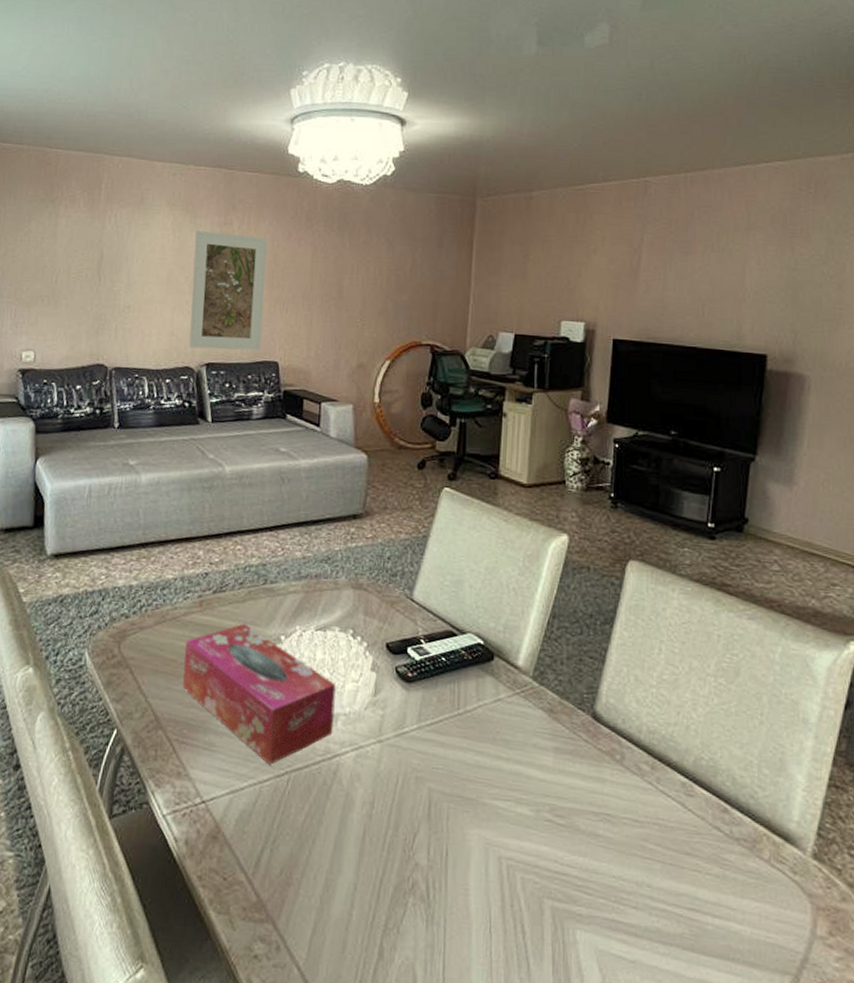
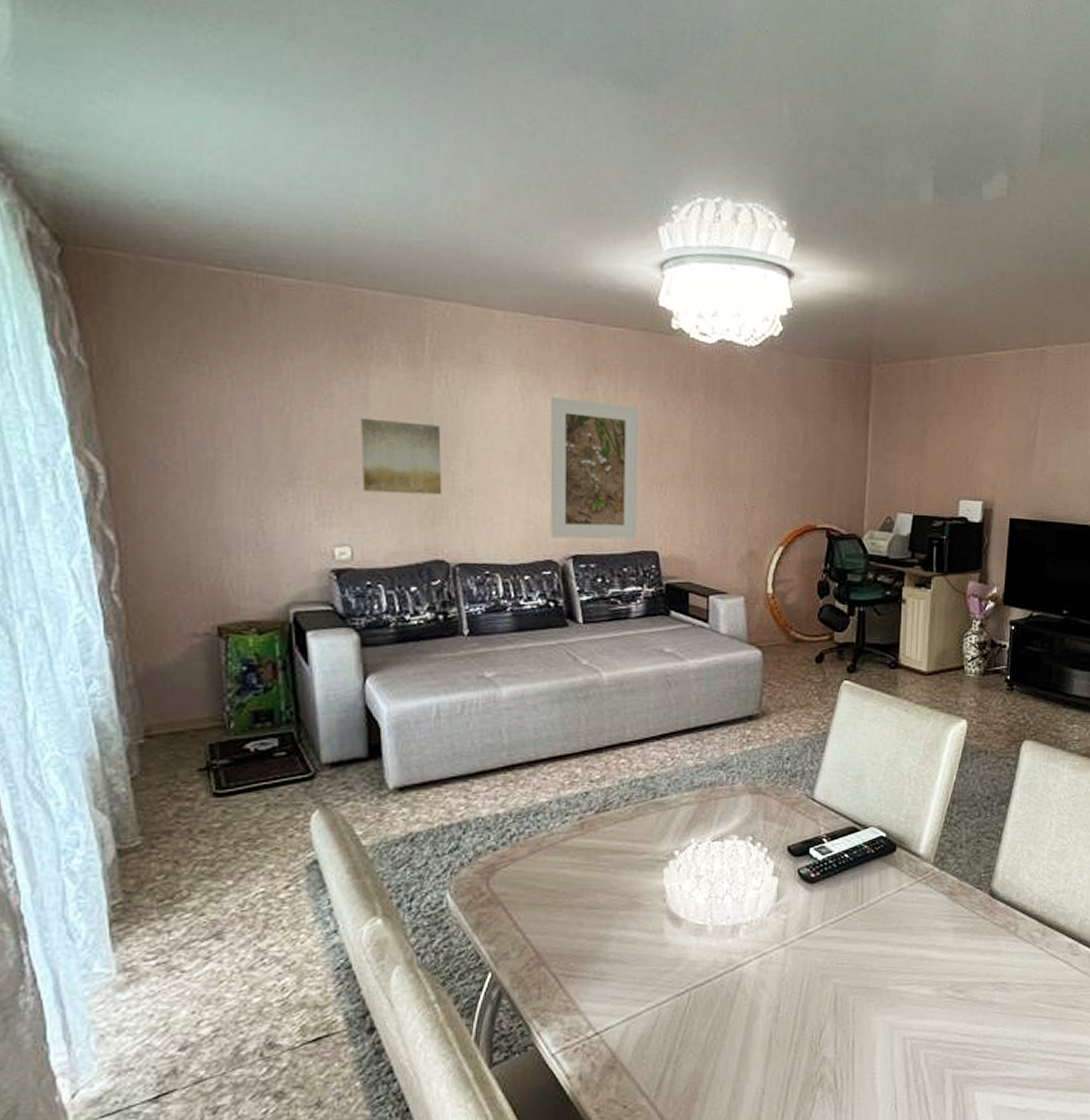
wall art: none [46,249,108,311] -> present [361,417,442,495]
tissue box: present [183,623,336,765] -> none [565,842,736,985]

